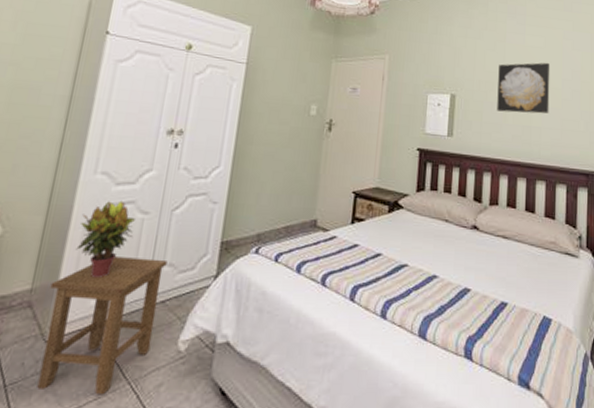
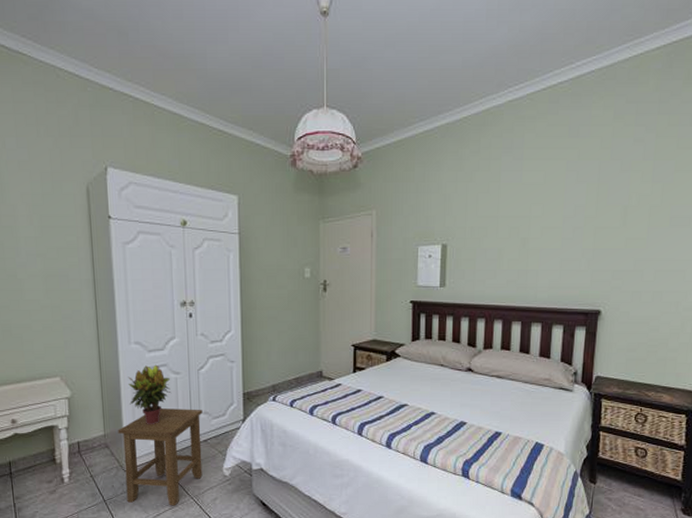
wall art: present [497,62,550,114] -> none [490,199,551,257]

